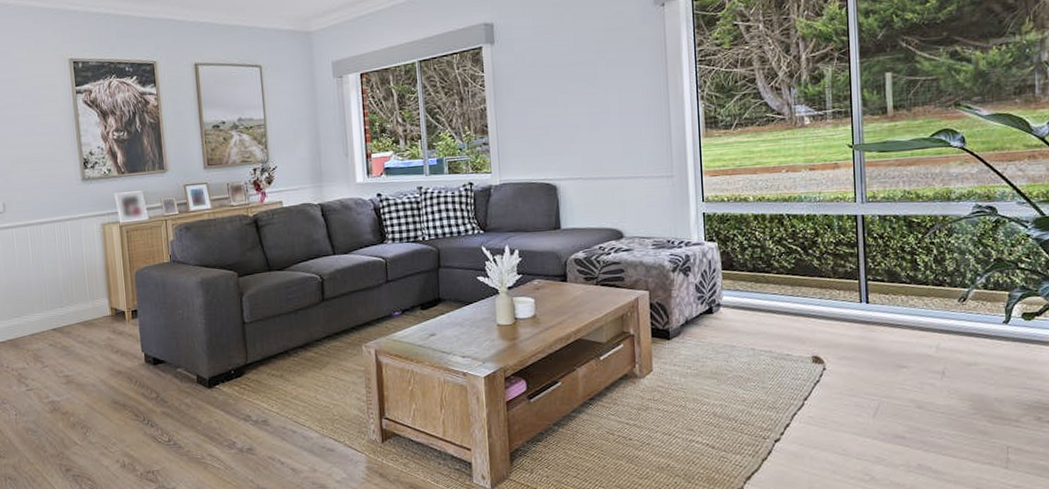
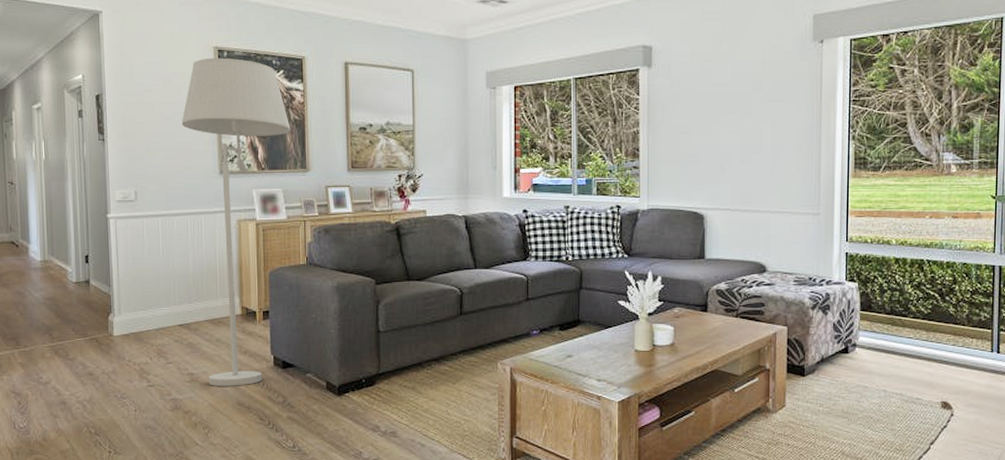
floor lamp: none [42,68,147,387] -> present [181,57,291,386]

